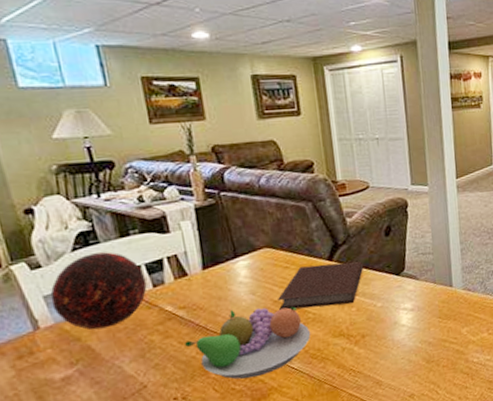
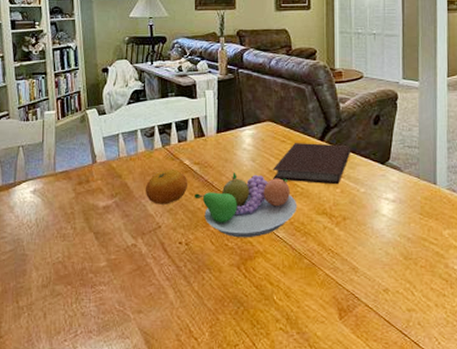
decorative orb: present [50,252,147,330] -> none [107,108,174,171]
fruit: none [116,318,175,363] -> present [145,168,188,205]

